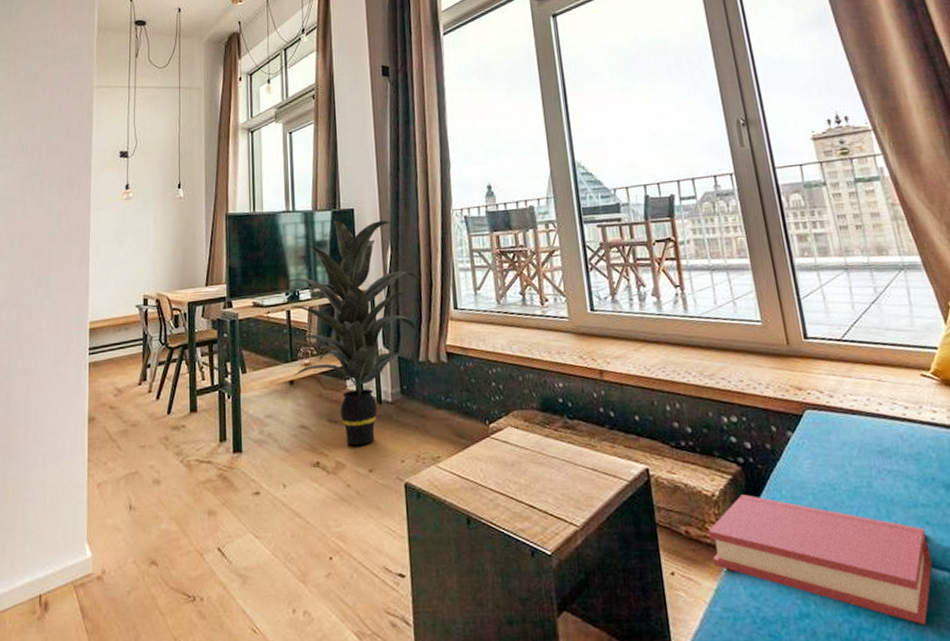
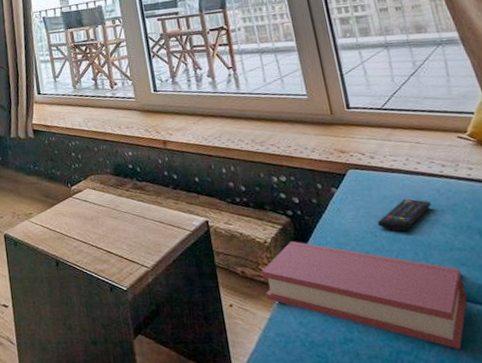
remote control: none [836,445,894,483] -> present [377,198,431,231]

